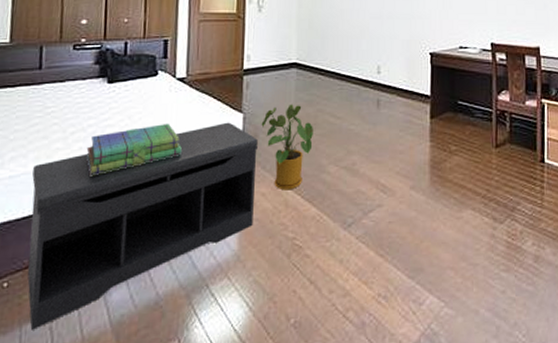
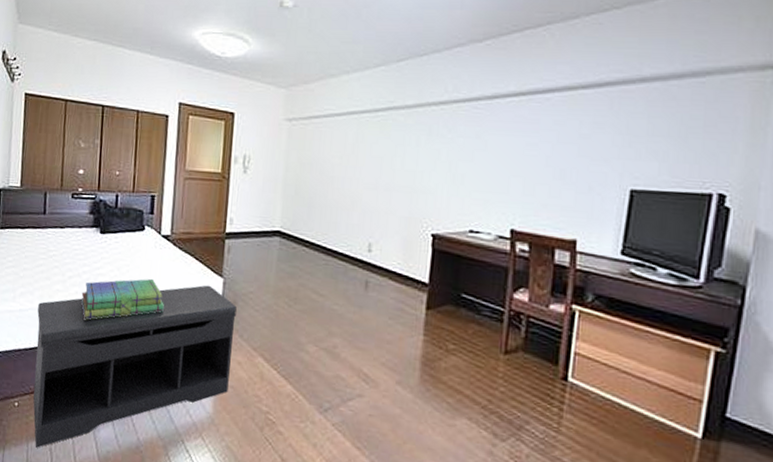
house plant: present [261,104,314,191] -> none [241,274,295,364]

